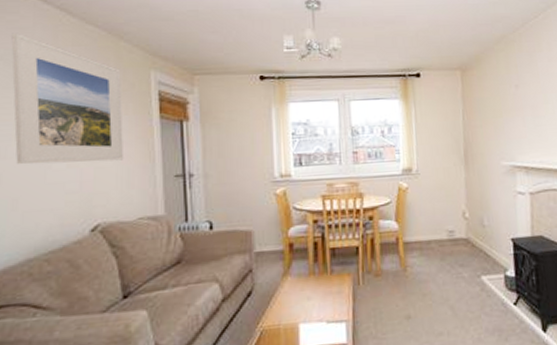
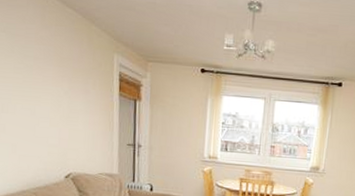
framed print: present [11,32,124,165] -> none [11,9,92,126]

